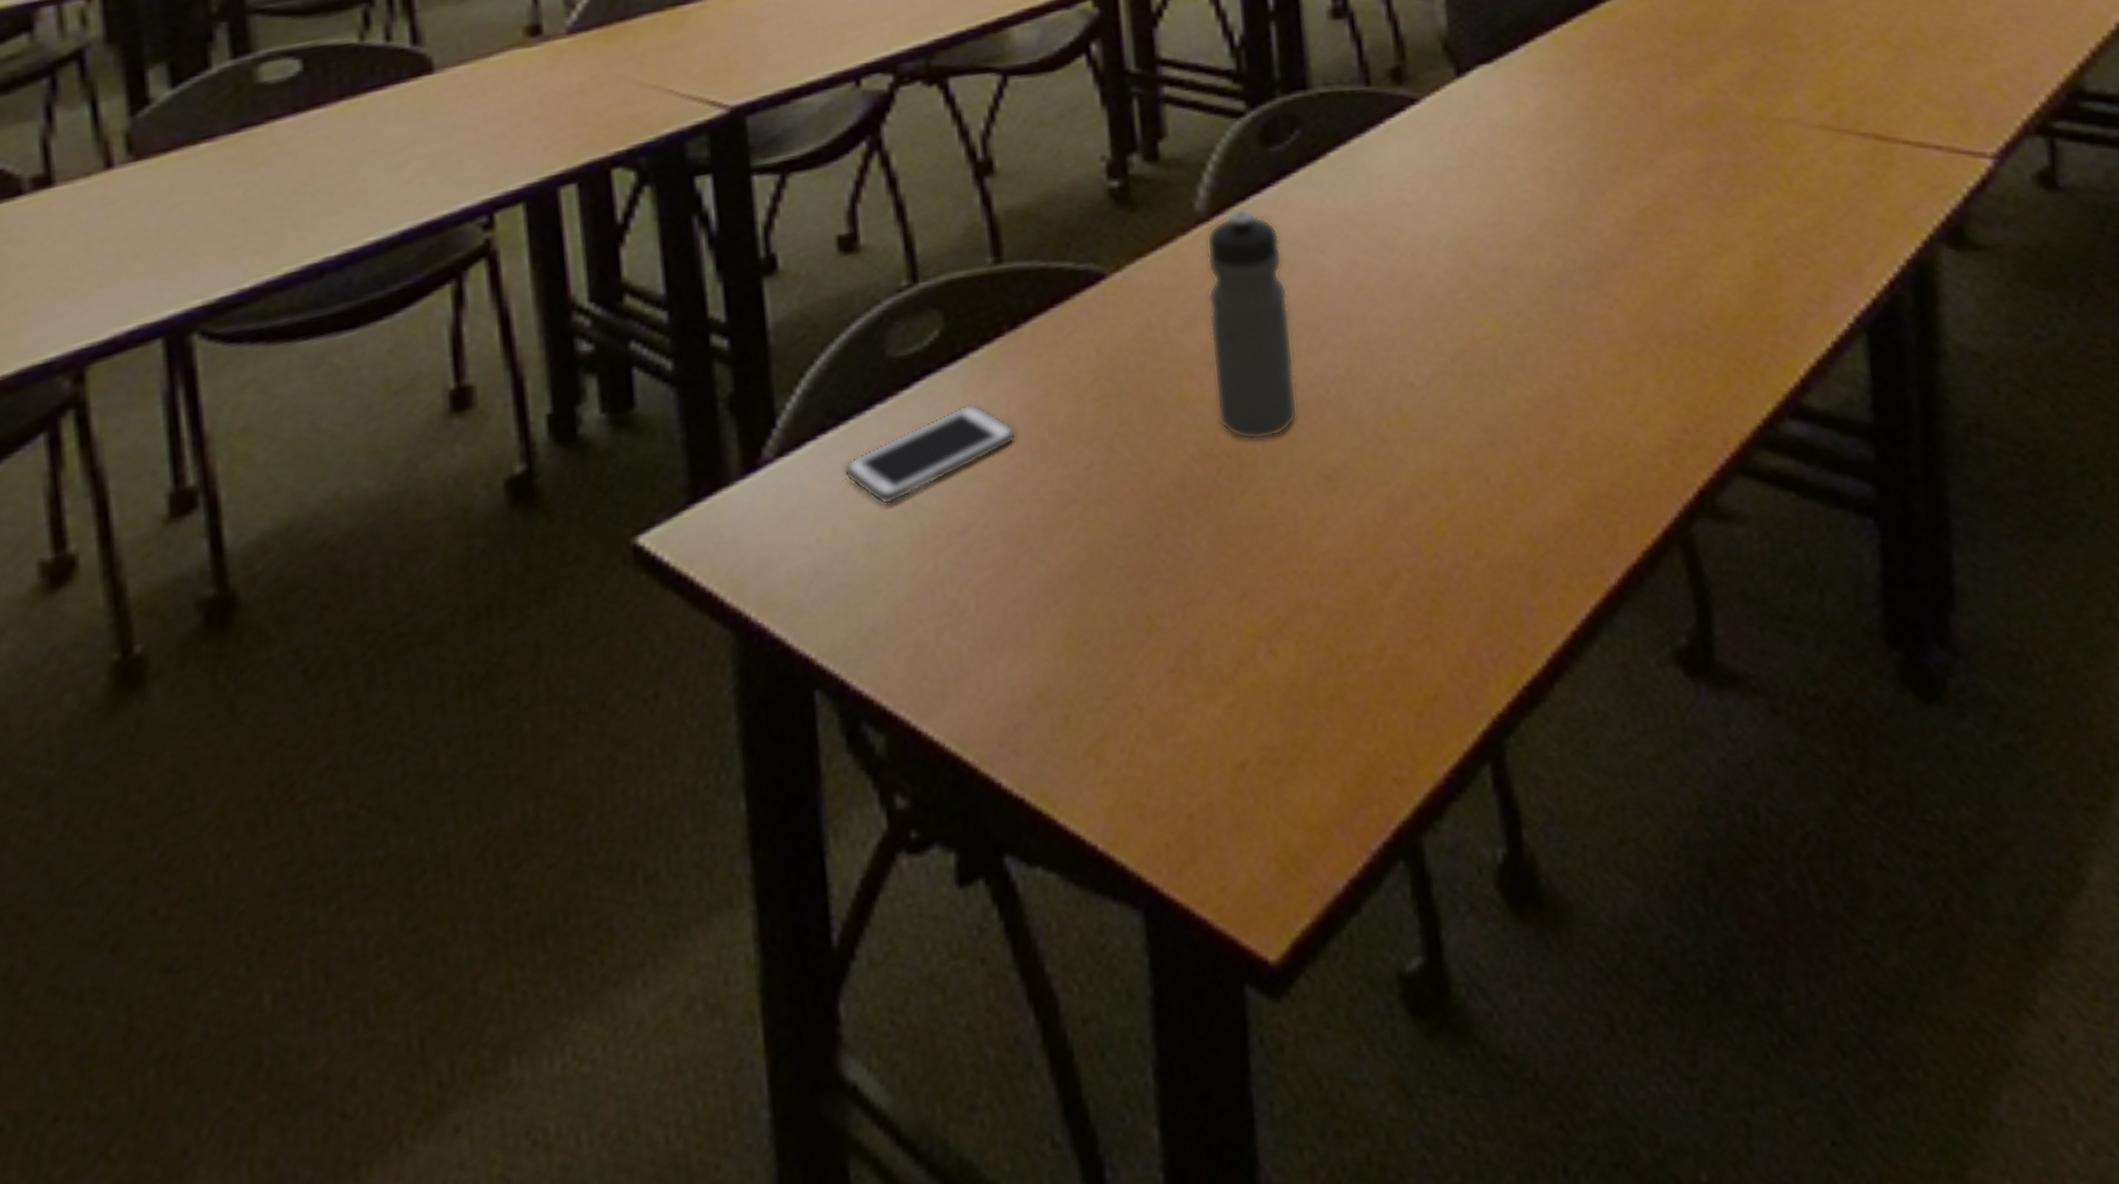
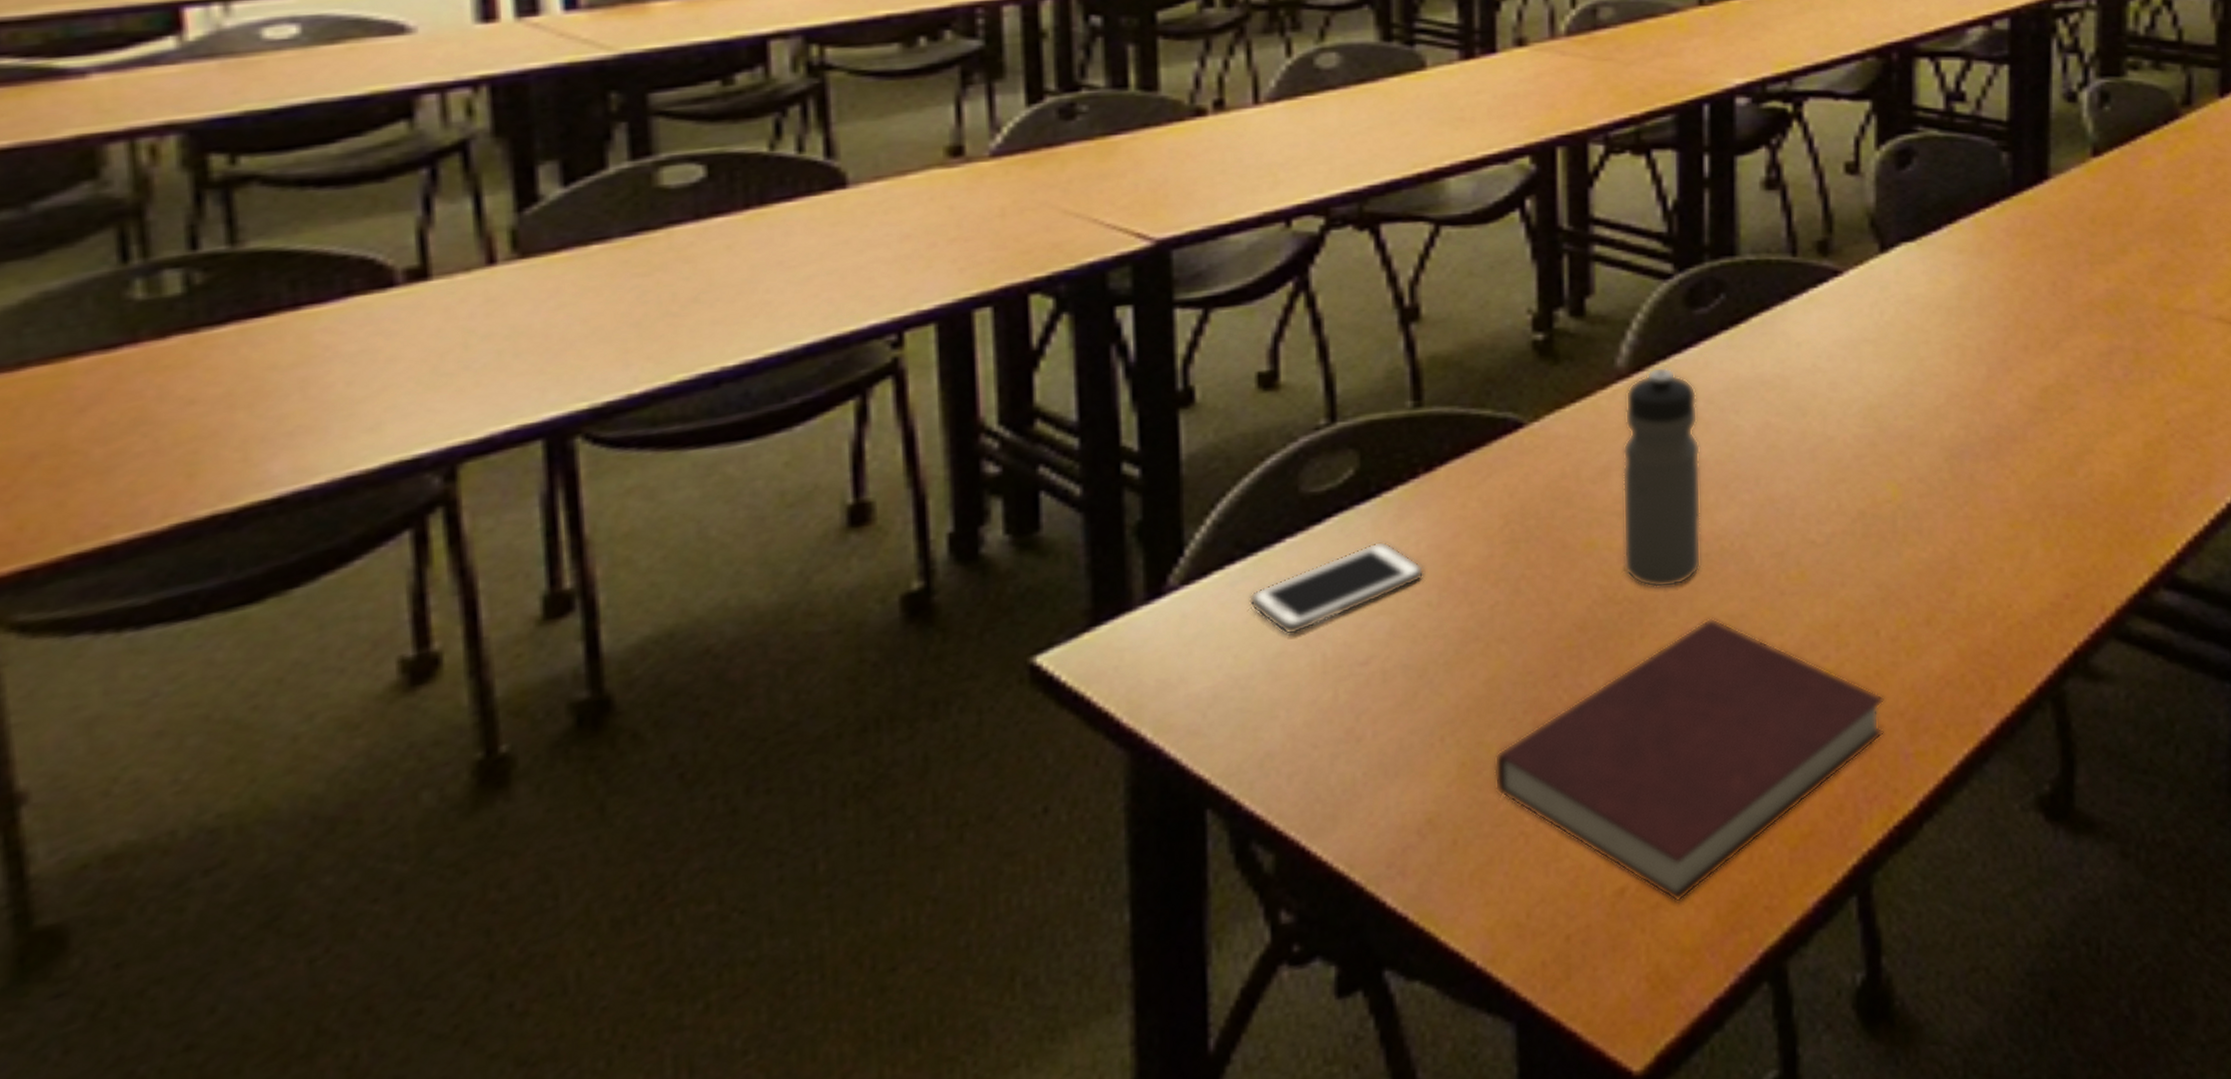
notebook: none [1101,469,1504,776] -> present [1494,617,1885,902]

